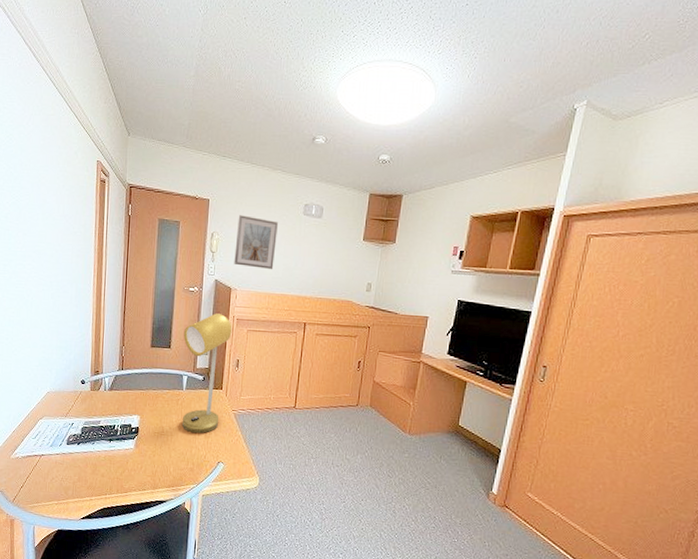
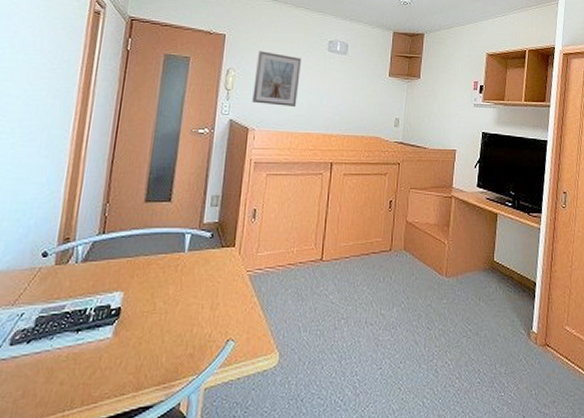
desk lamp: present [181,313,232,434] -> none [180,157,249,307]

